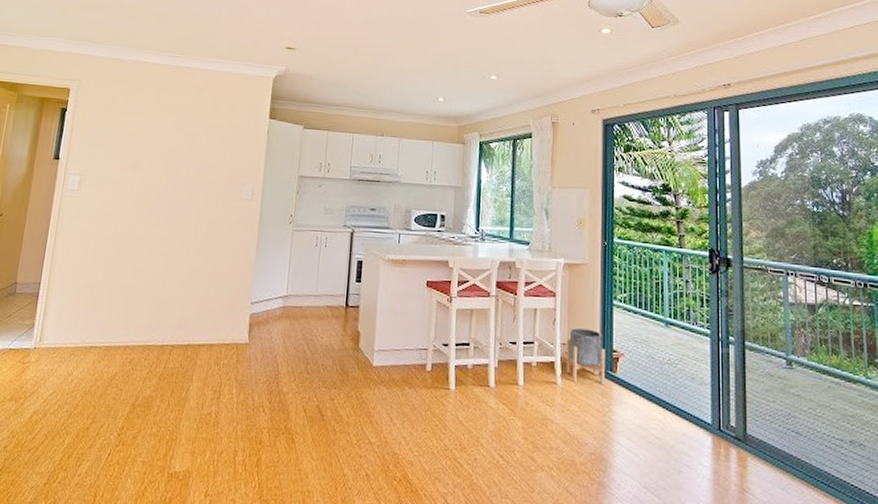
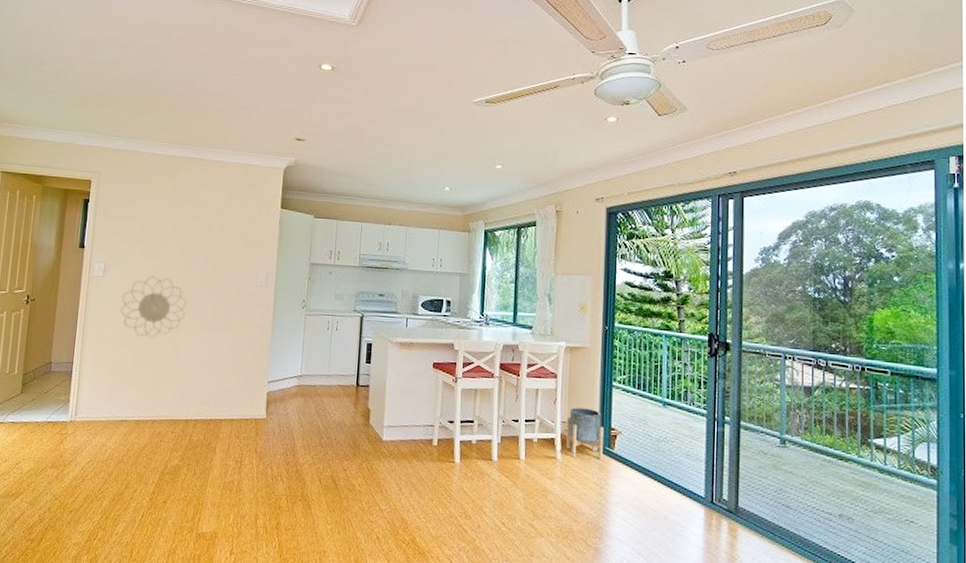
decorative wall piece: none [94,189,167,255] -> present [120,276,187,337]

